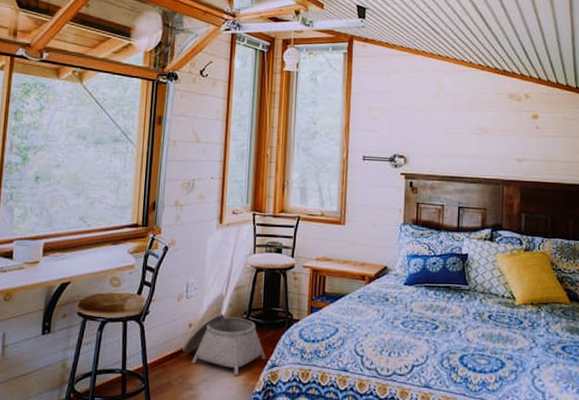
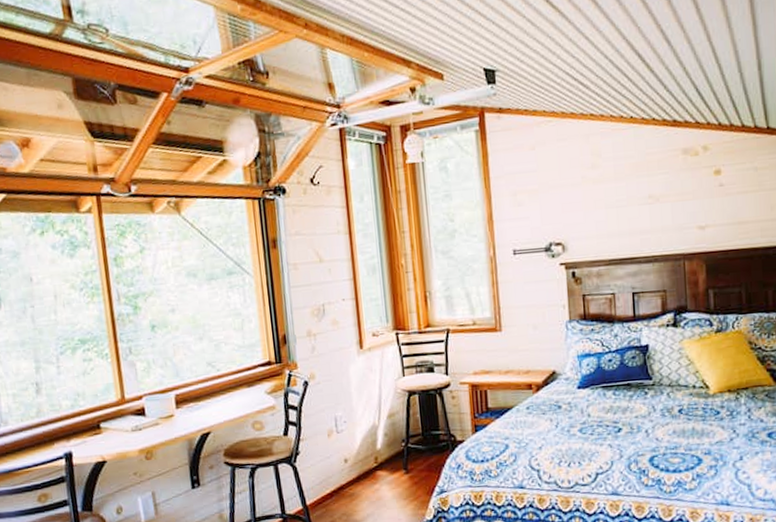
basket: present [183,313,266,375] -> none [341,444,433,506]

